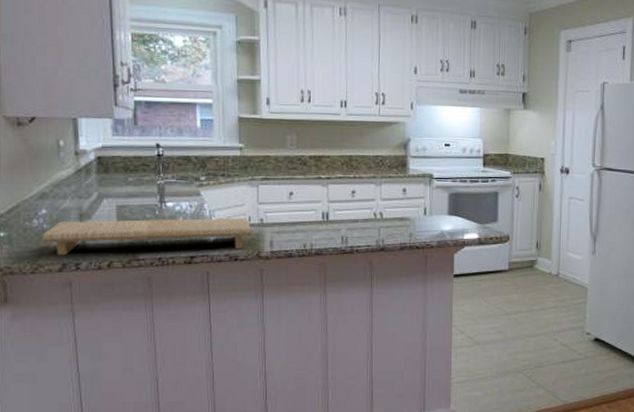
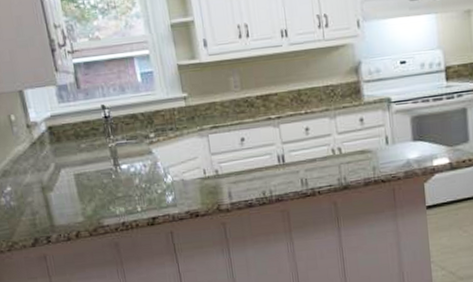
cutting board: present [42,217,252,256] -> none [11,171,209,231]

